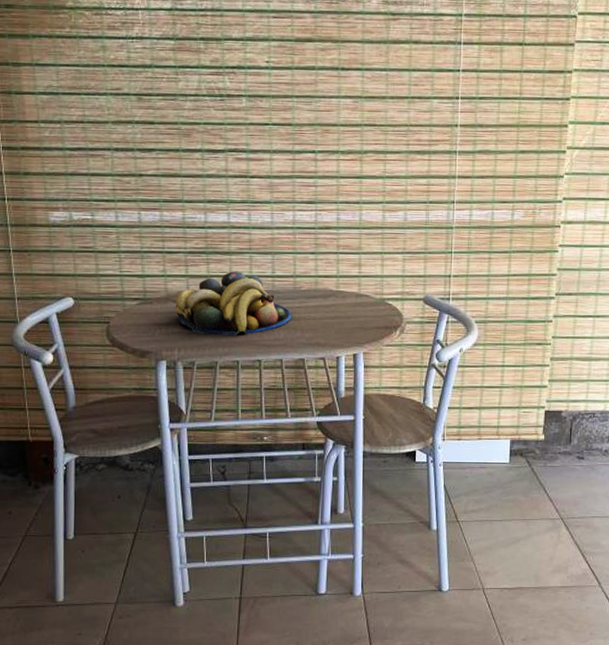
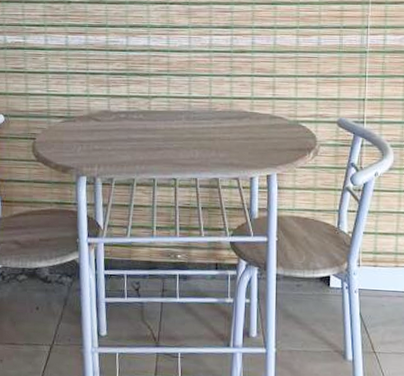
fruit bowl: present [175,271,291,335] -> none [96,92,207,154]

